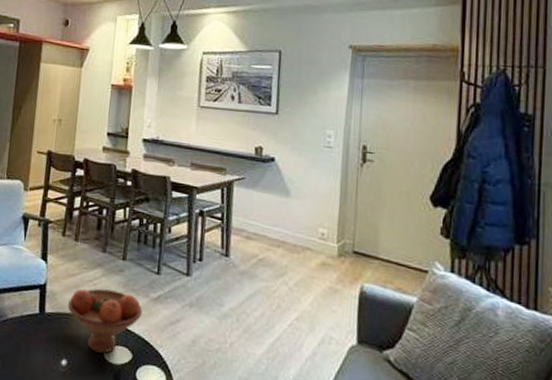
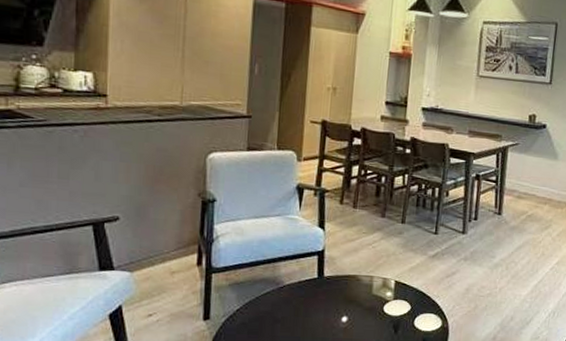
fruit bowl: present [67,288,143,354] -> none [346,250,421,308]

